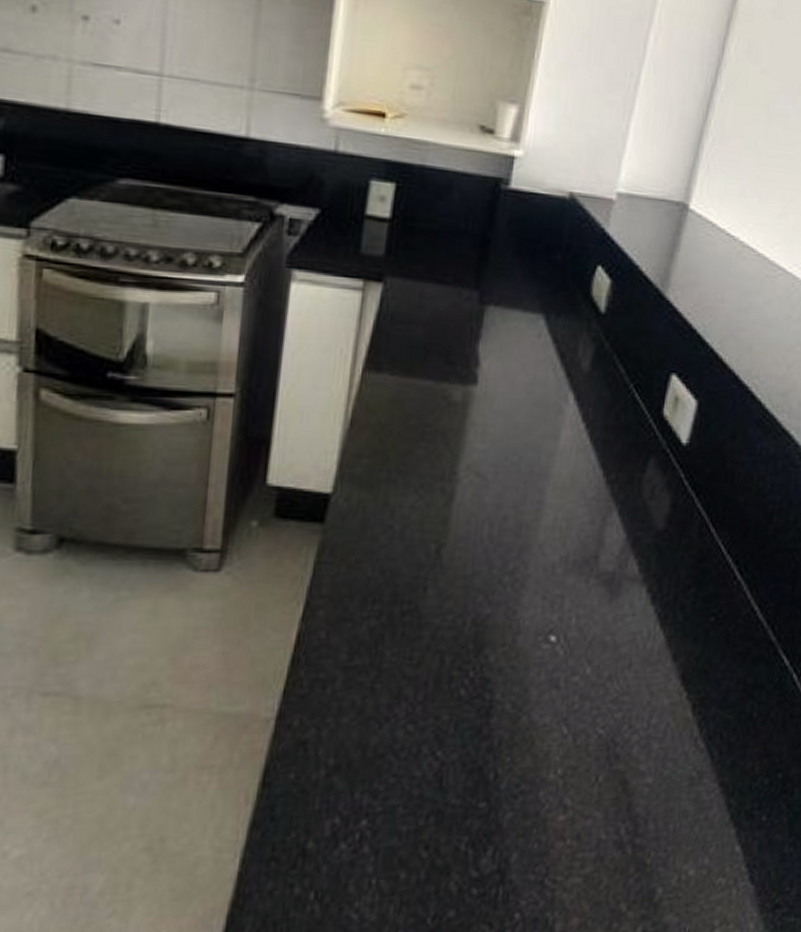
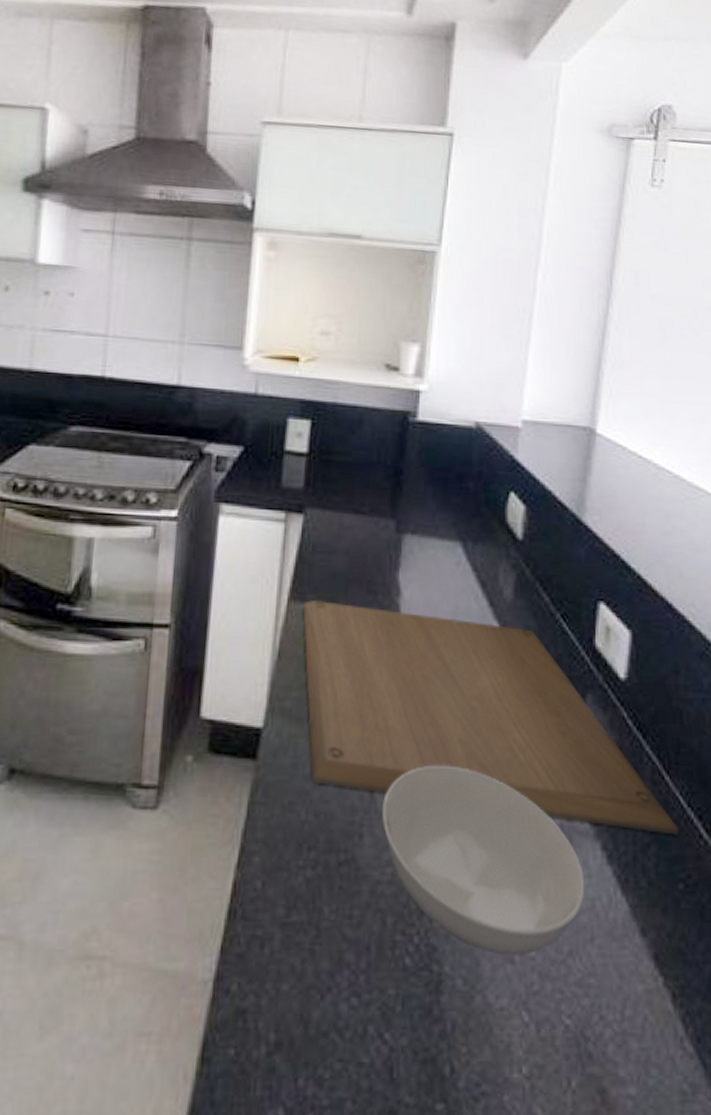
chopping board: none [377,370,717,578] -> present [303,600,679,836]
bowl: none [447,524,630,683] -> present [382,764,586,955]

